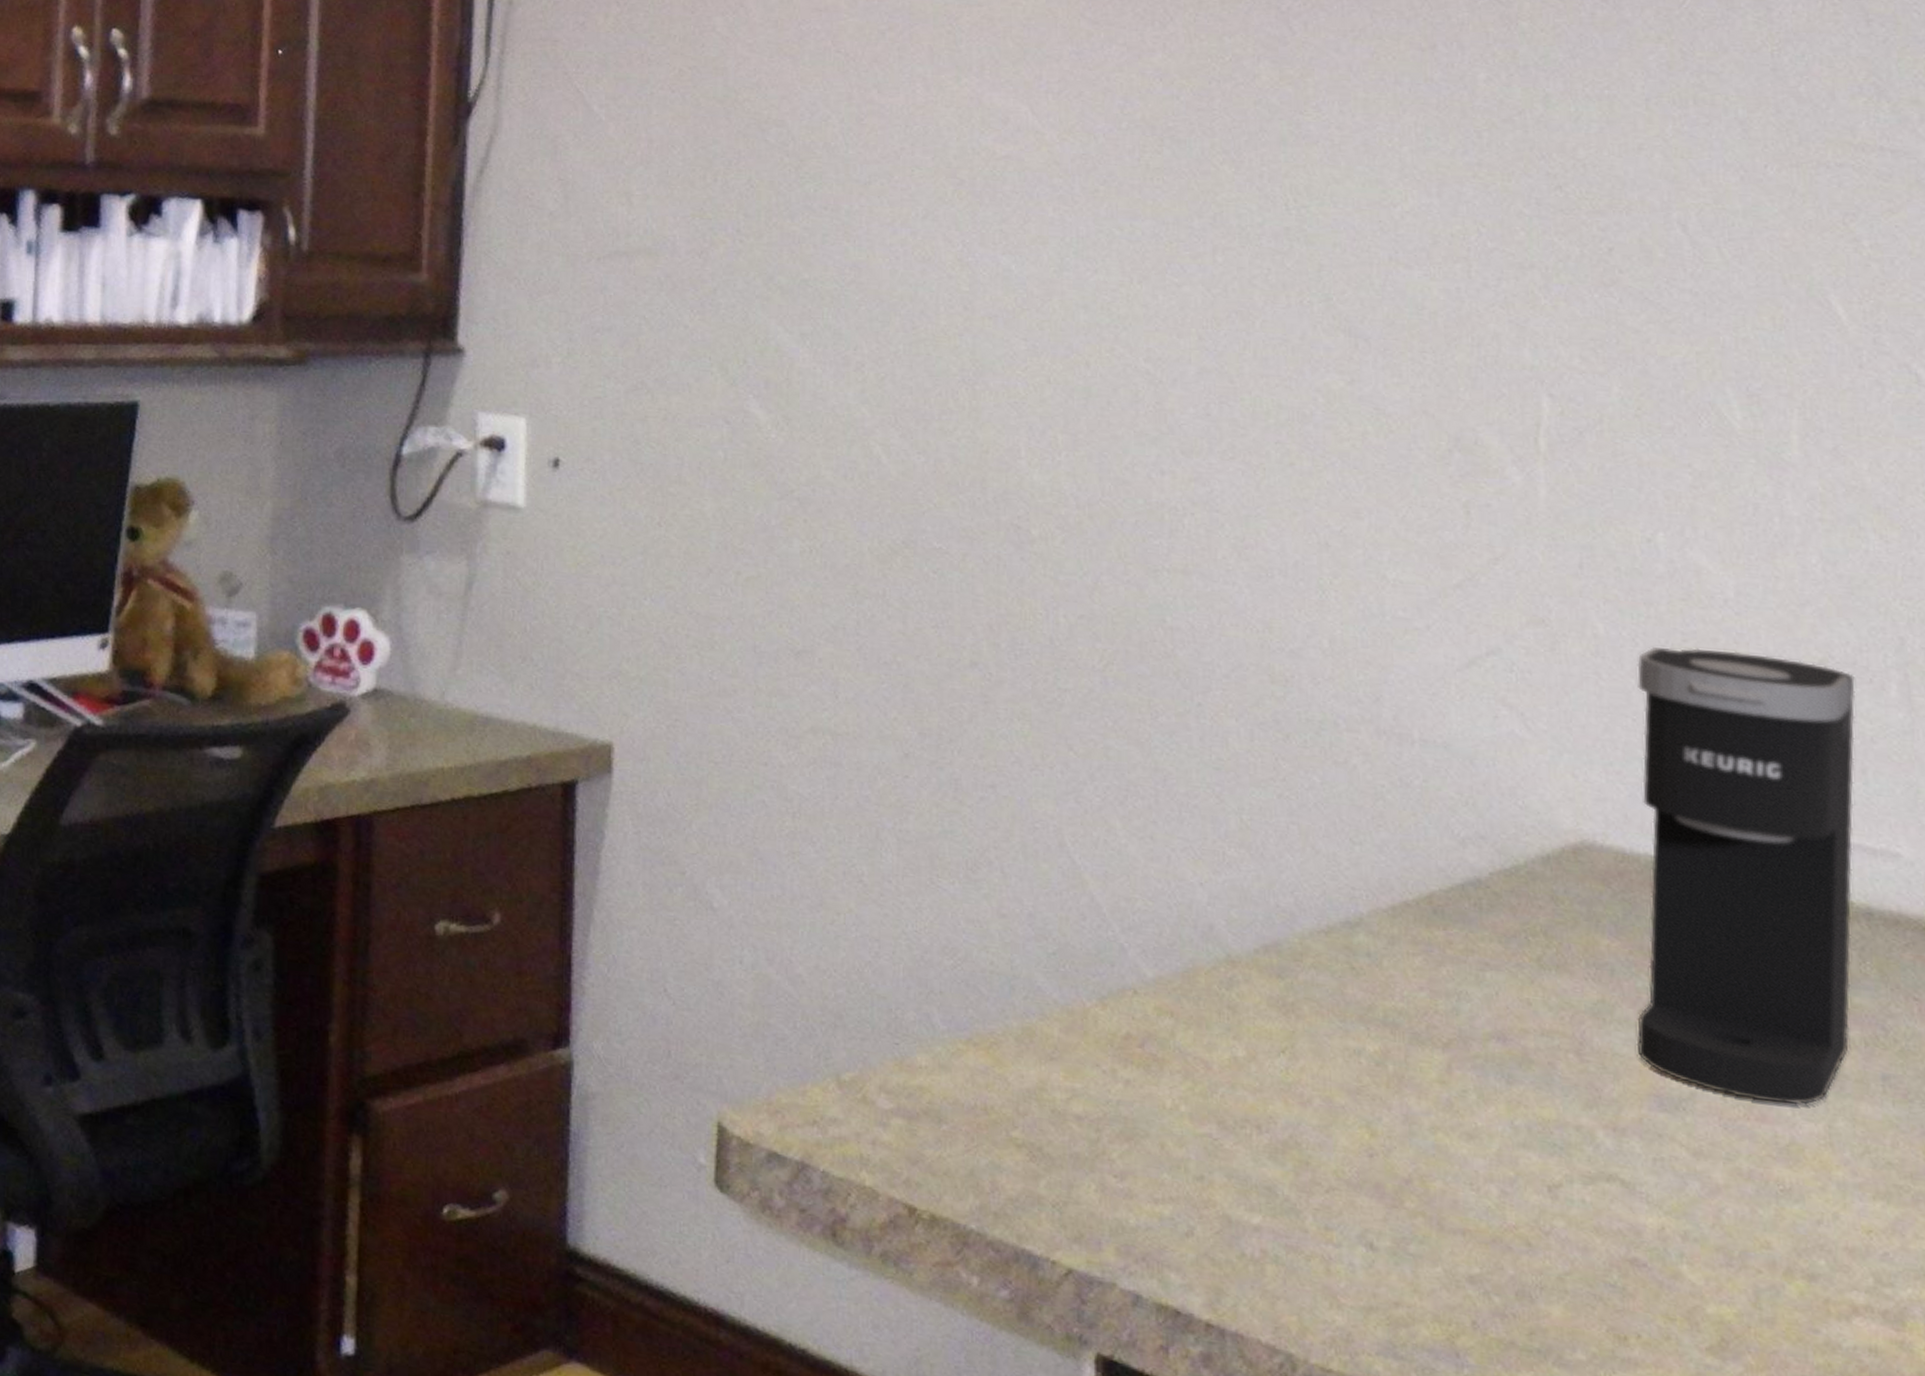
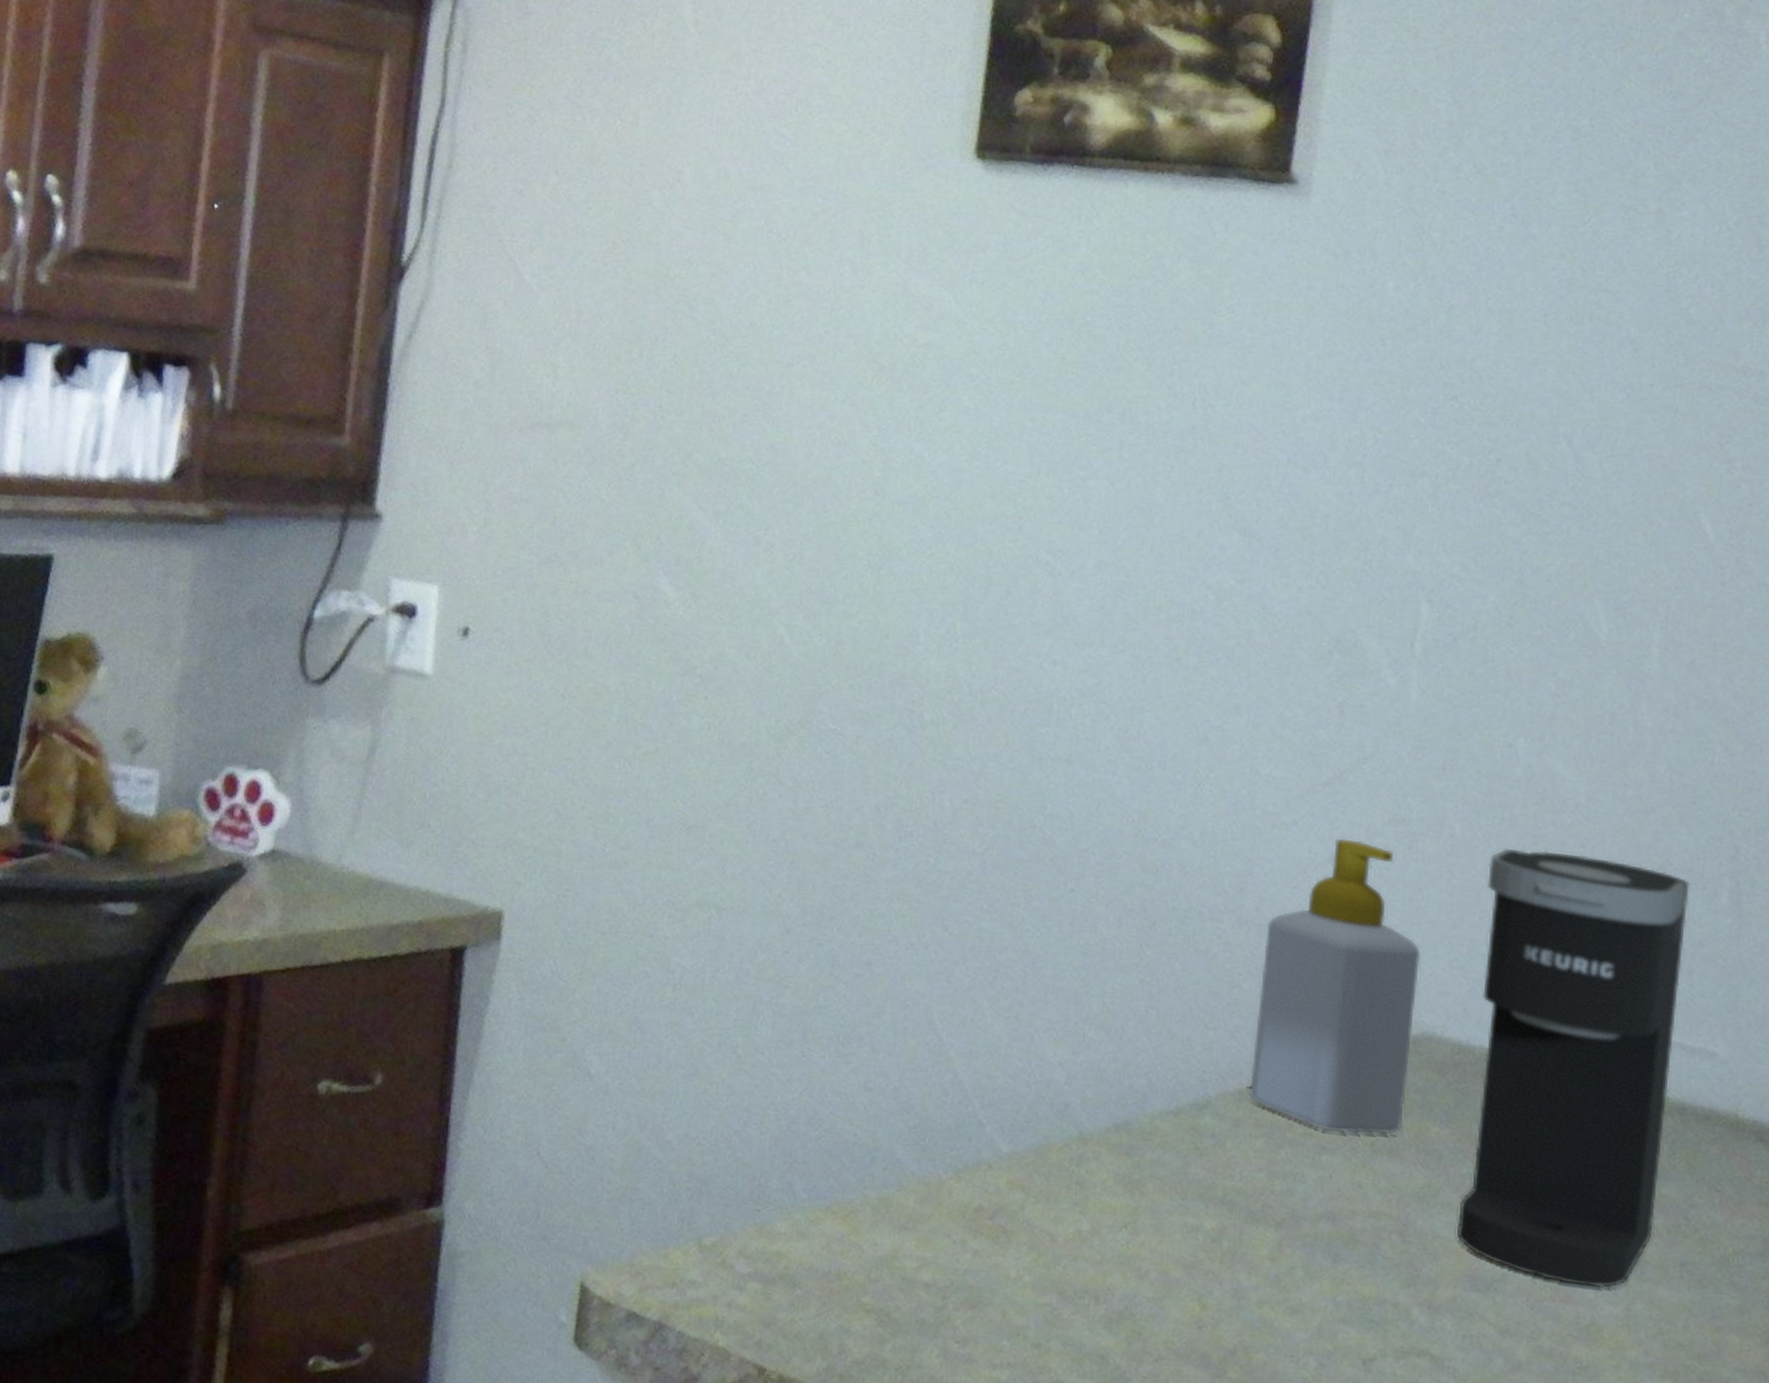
soap bottle: none [1402,642,1574,949] -> present [1249,838,1421,1135]

